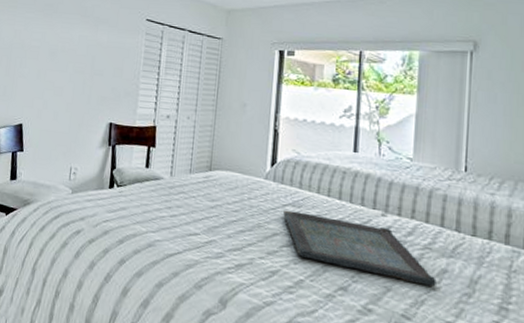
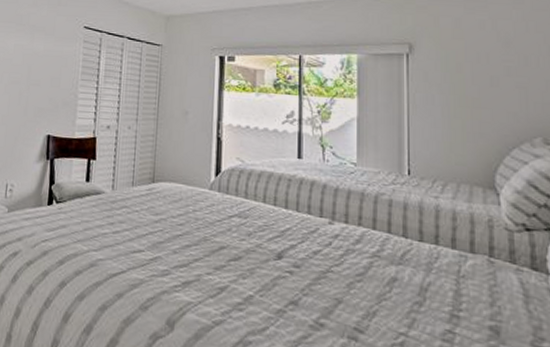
serving tray: present [283,210,436,287] -> none [230,221,387,296]

